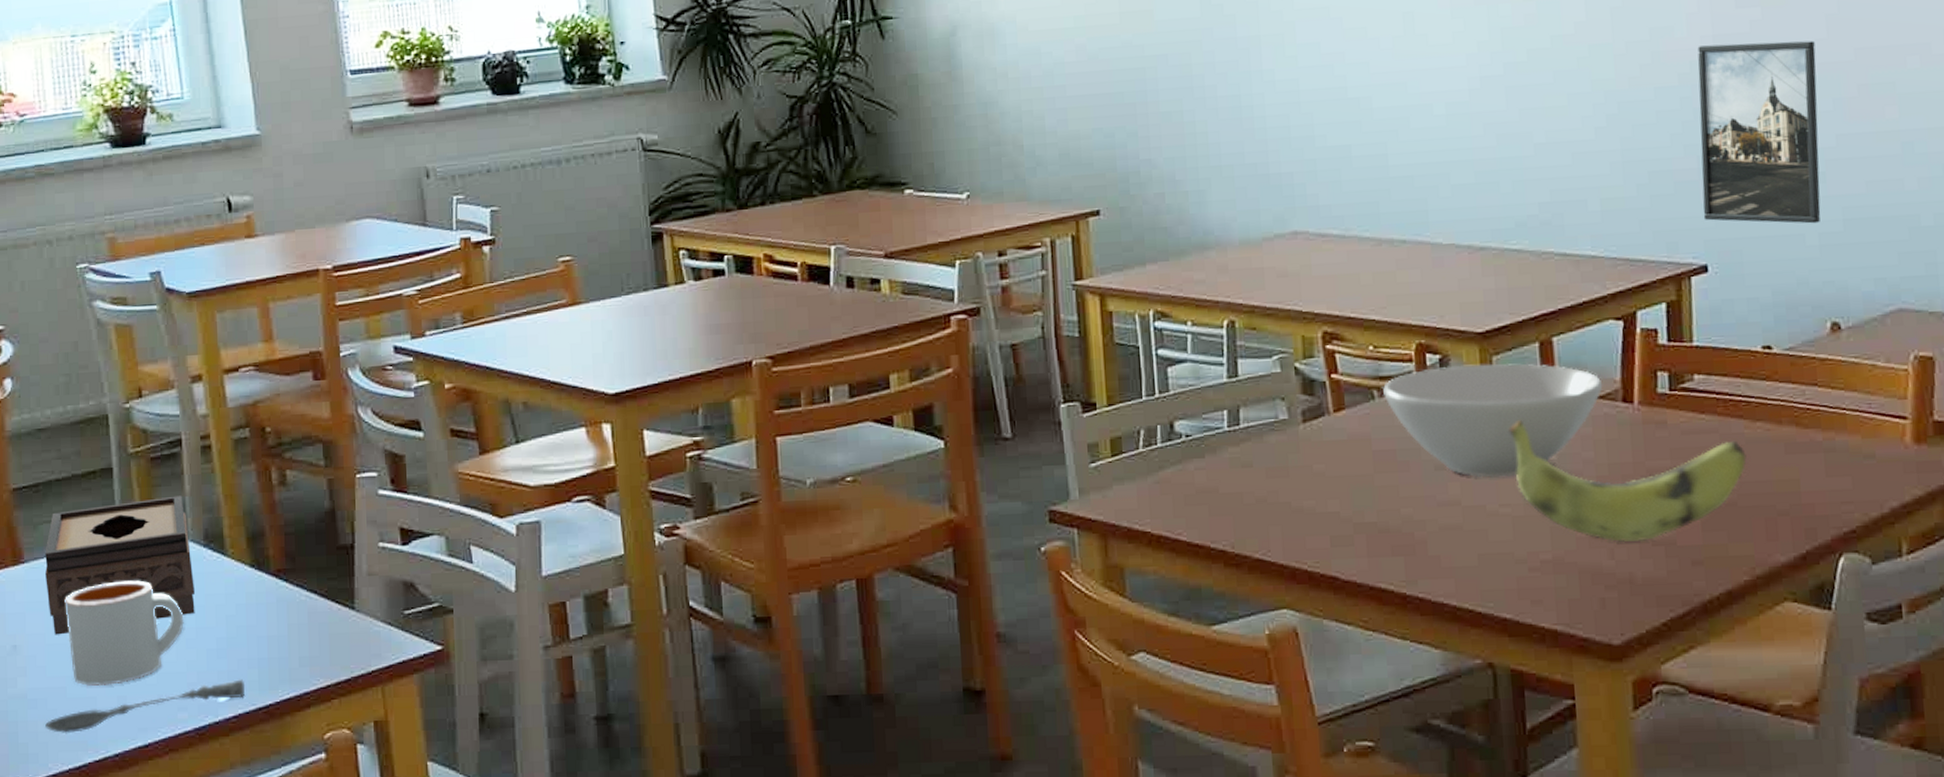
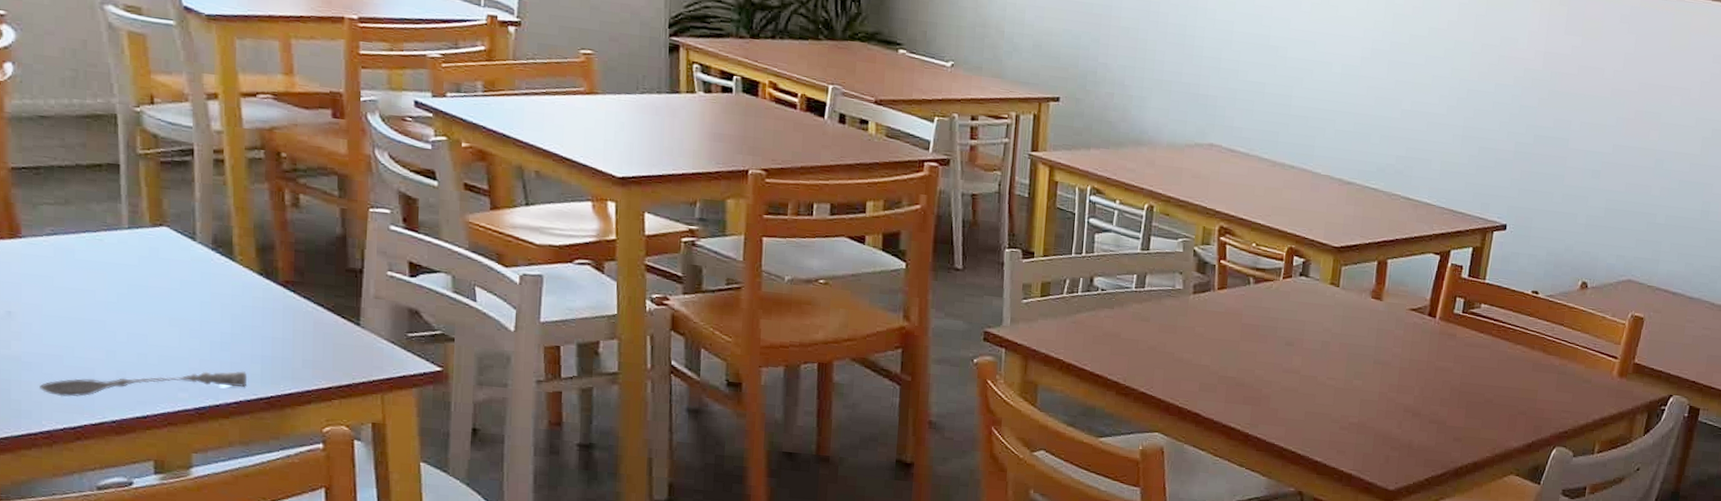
tissue box: present [45,495,195,635] -> none [44,196,201,308]
mug: present [65,581,184,687] -> none [64,268,188,360]
bowl: present [1383,362,1603,478] -> none [1257,268,1417,358]
banana: present [1508,420,1747,542] -> none [1343,317,1506,419]
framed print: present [1697,40,1821,224] -> none [1511,58,1614,208]

